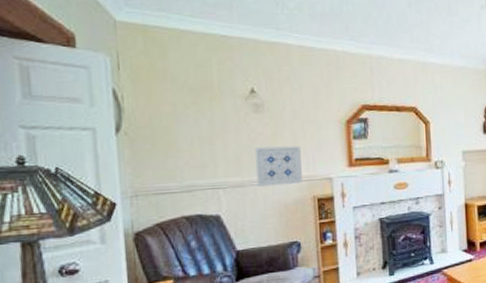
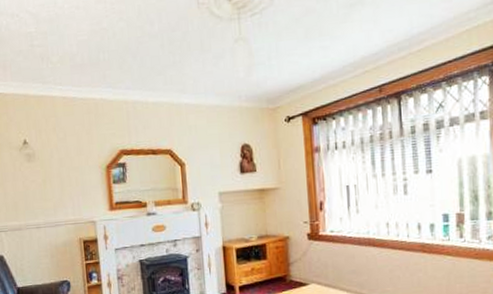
wall art: present [254,145,302,187] -> none [28,191,70,230]

